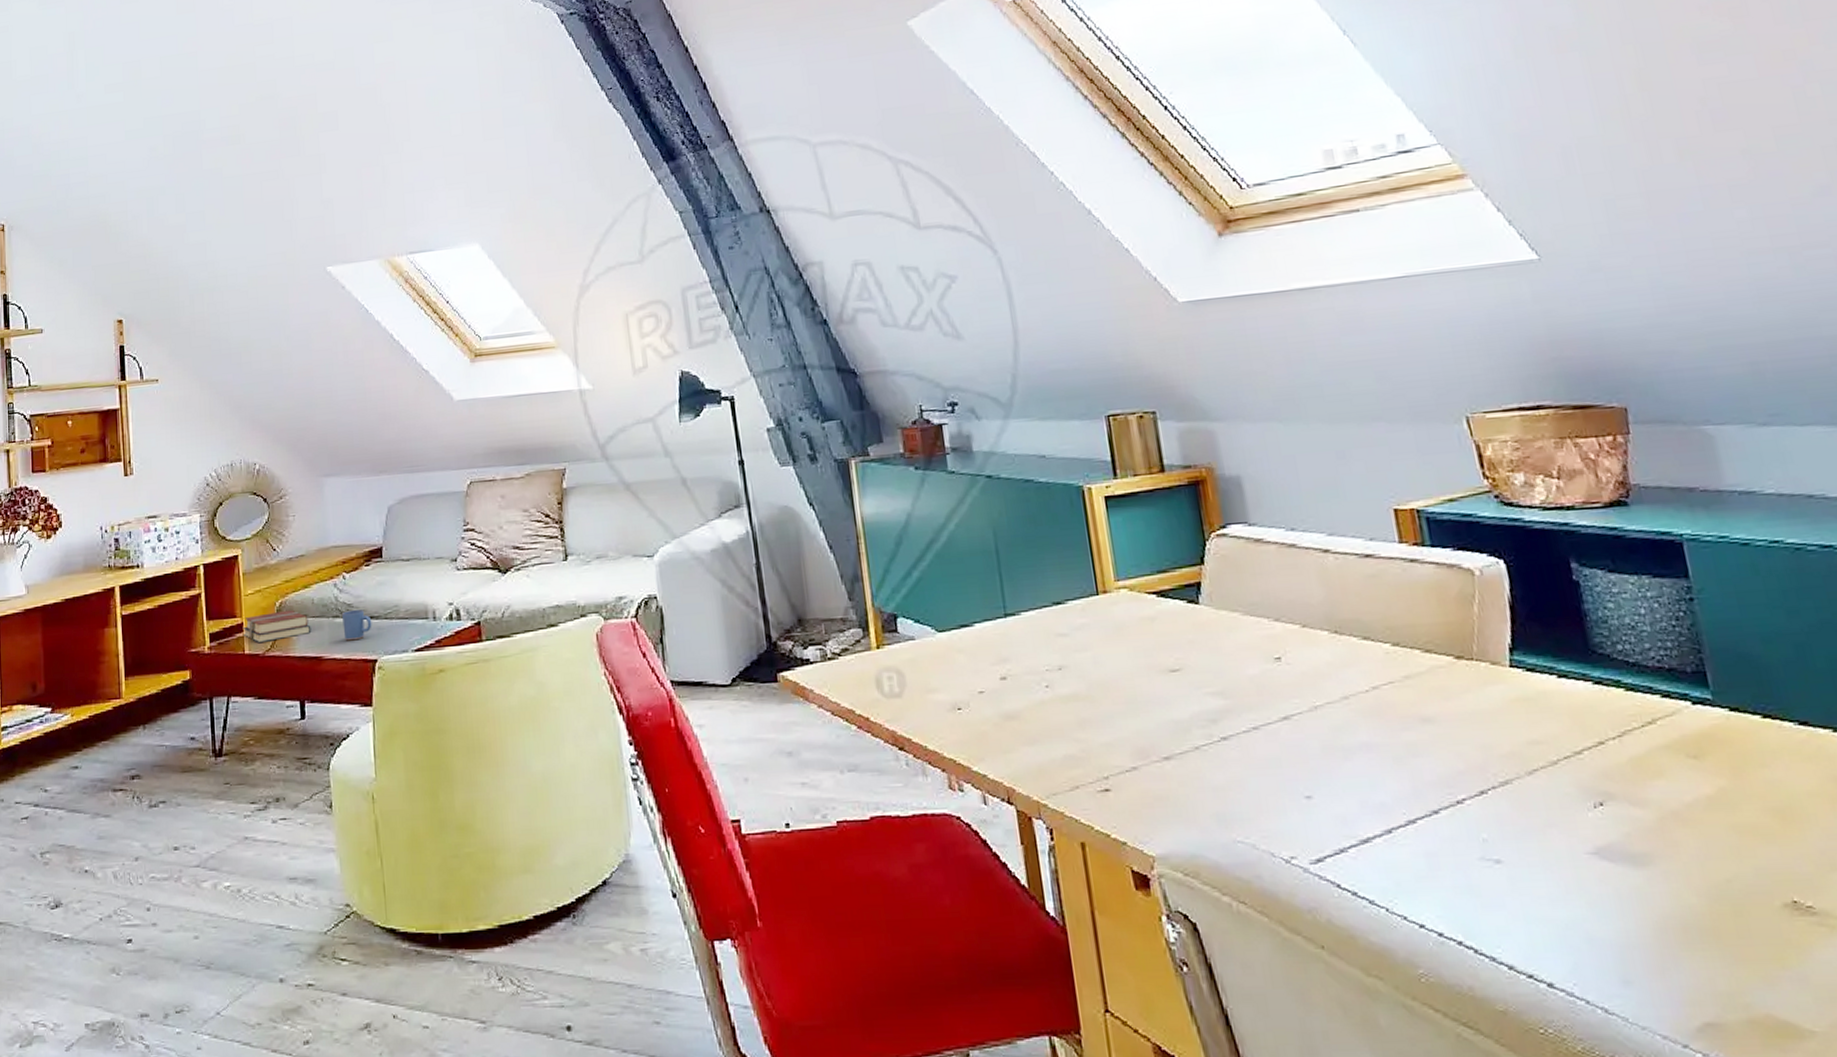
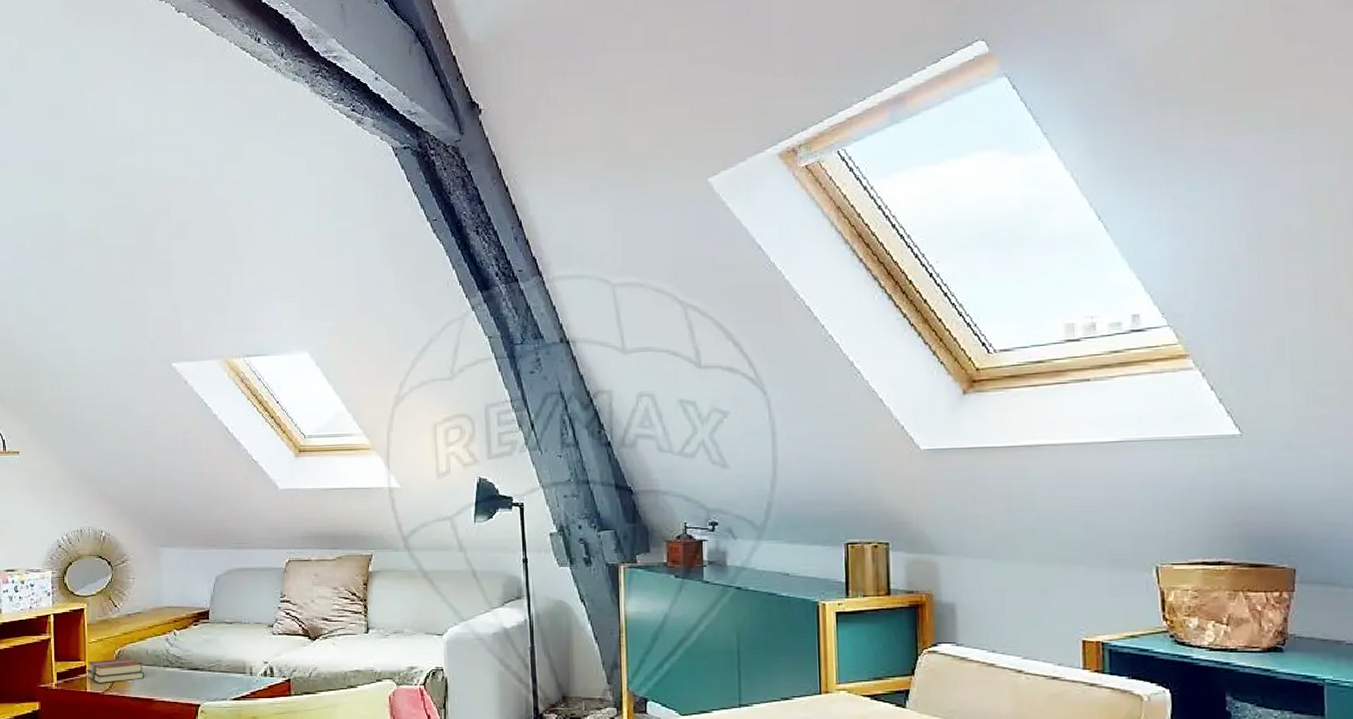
mug: present [342,610,372,641] -> none [172,662,197,687]

